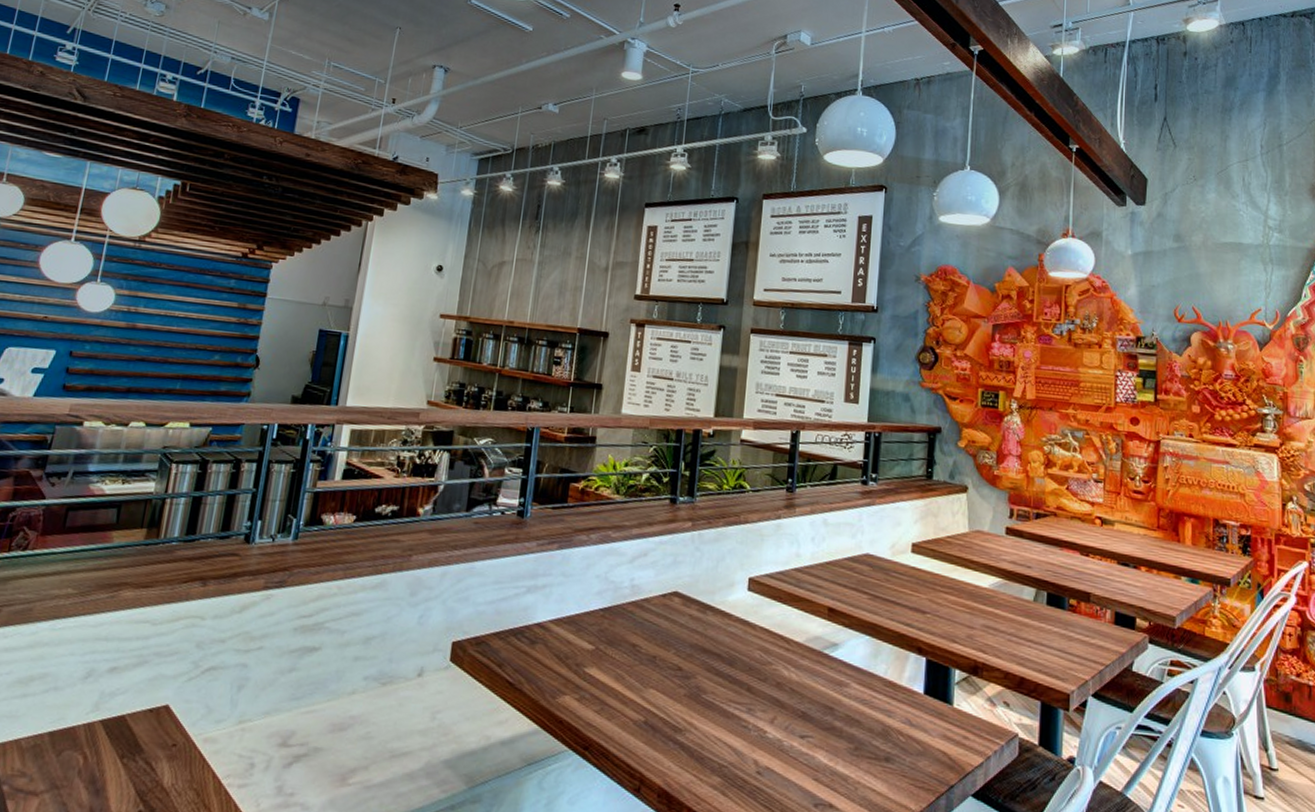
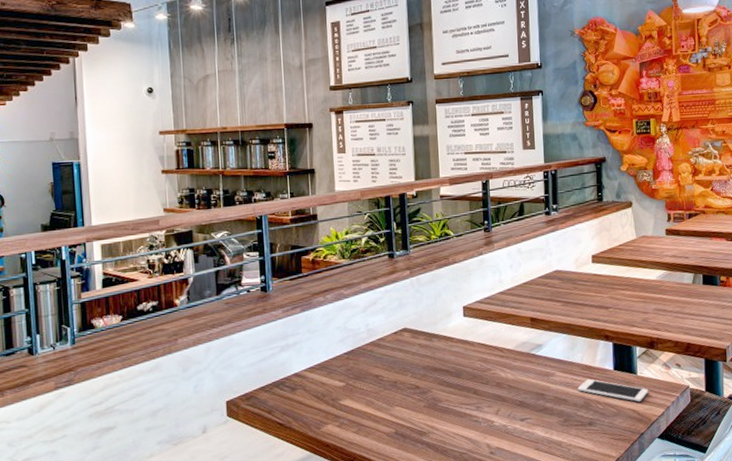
cell phone: none [876,699,966,743] -> present [577,379,649,402]

